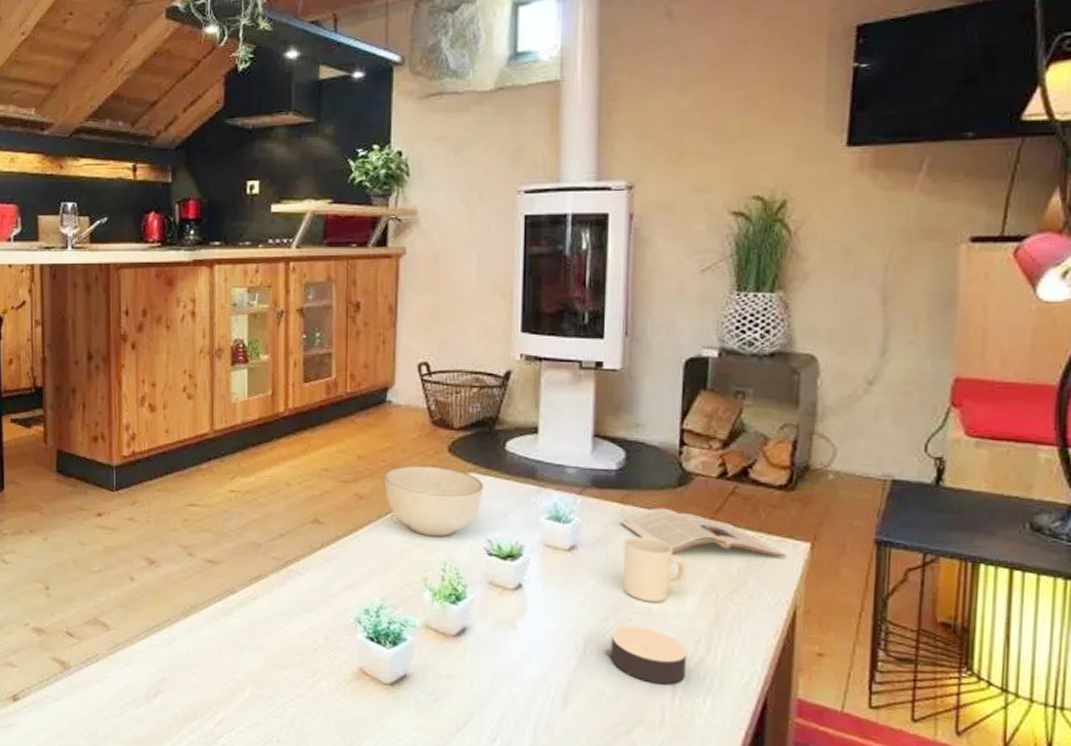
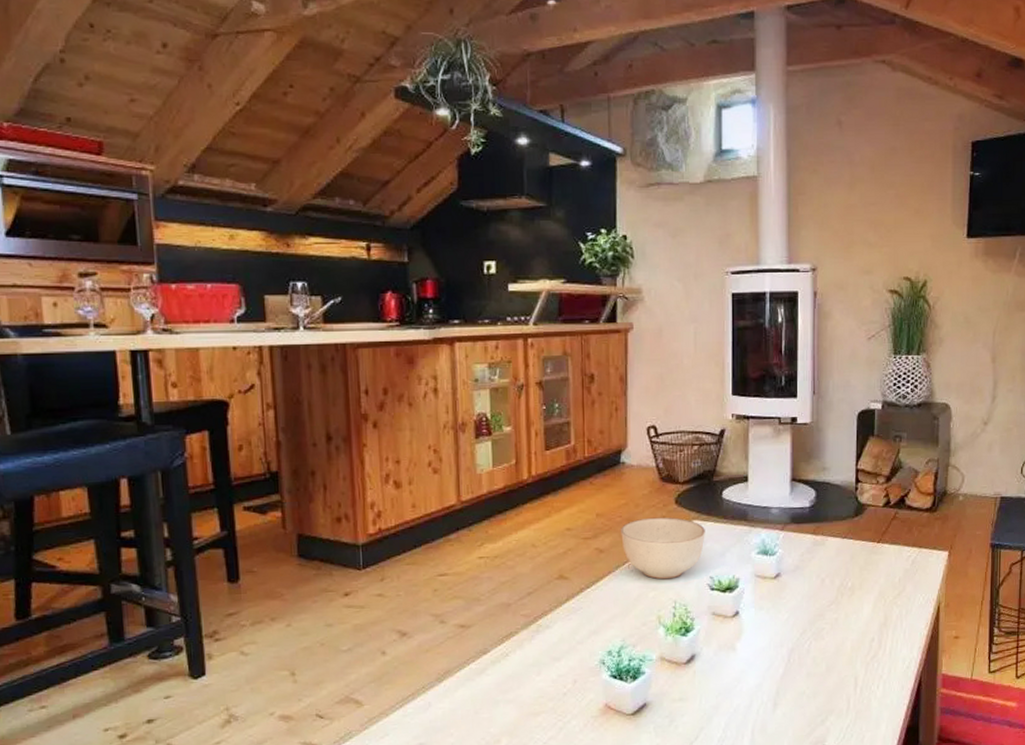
candle: present [604,626,687,685] -> none [804,634,865,679]
magazine: present [620,508,787,558] -> none [813,535,932,571]
mug: present [623,536,688,603] -> none [816,560,864,614]

